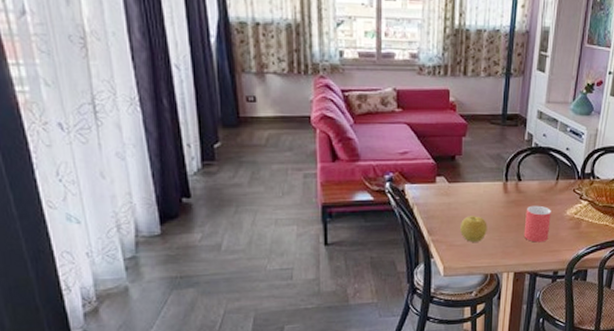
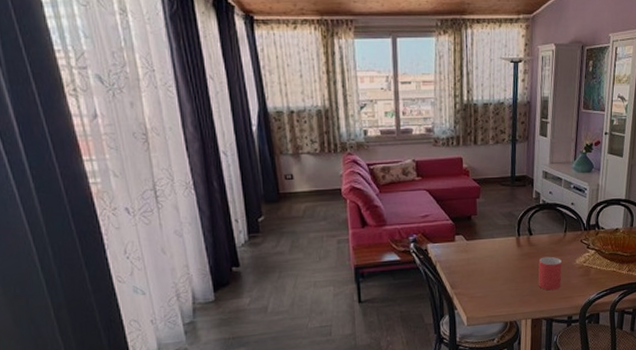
fruit: present [460,216,487,242] -> none [480,269,504,293]

